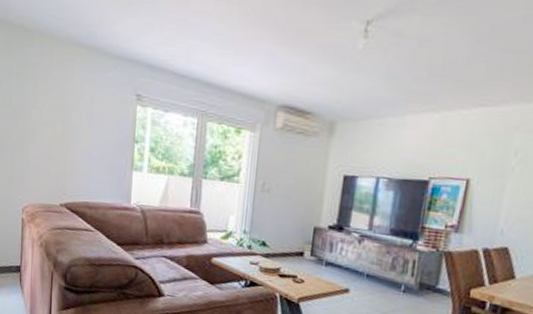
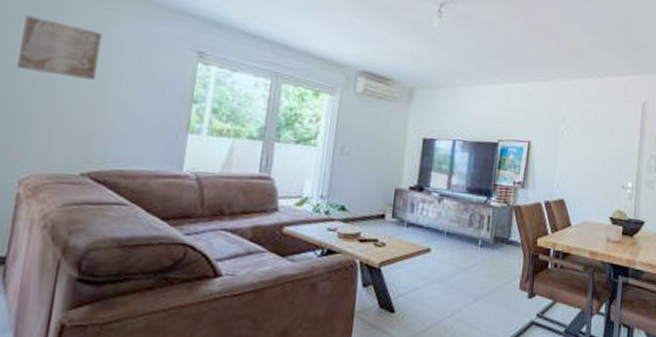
wall art: none [13,72,66,125] -> present [17,16,103,80]

